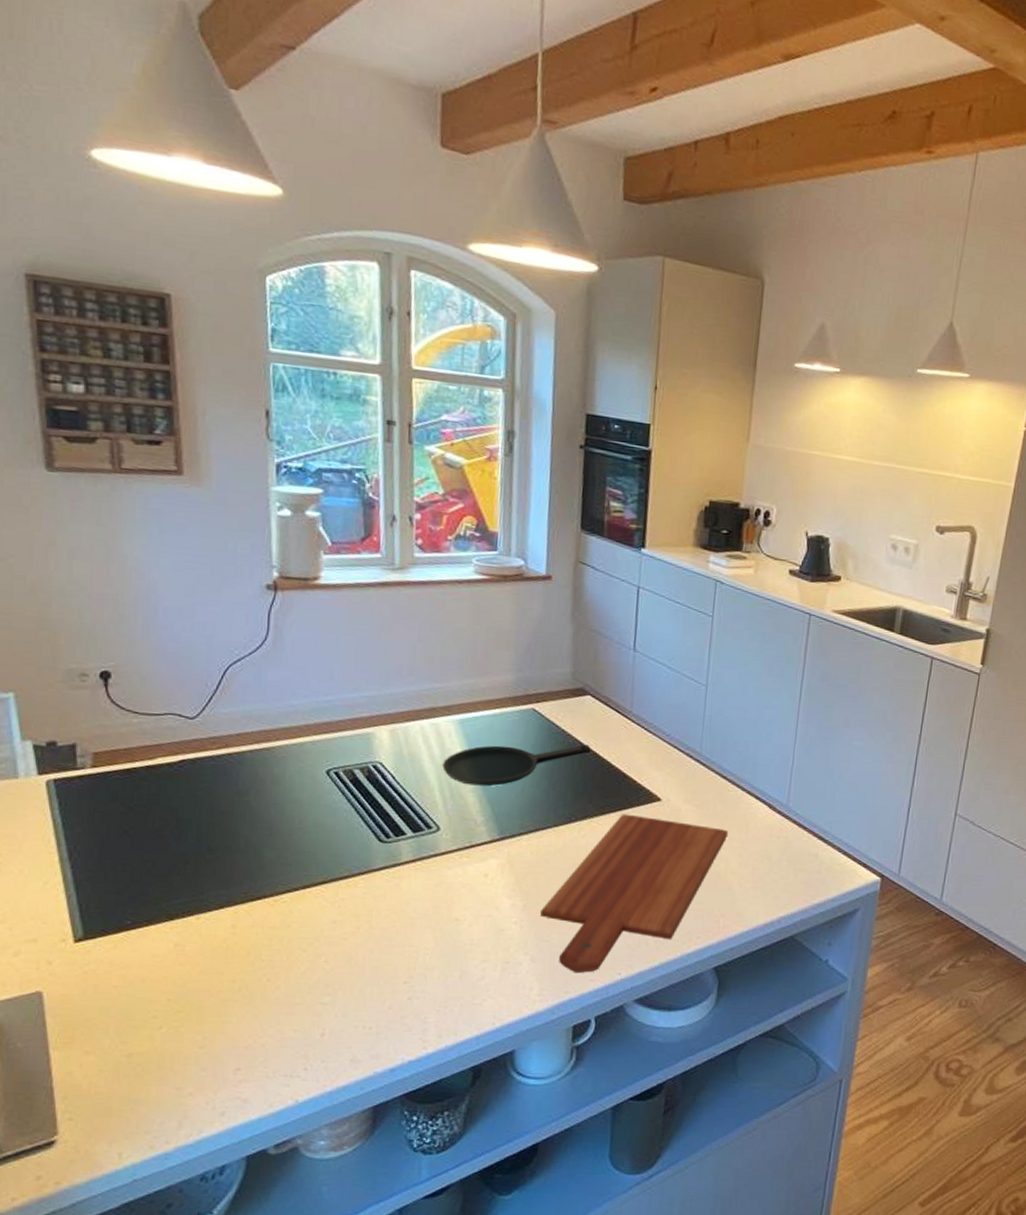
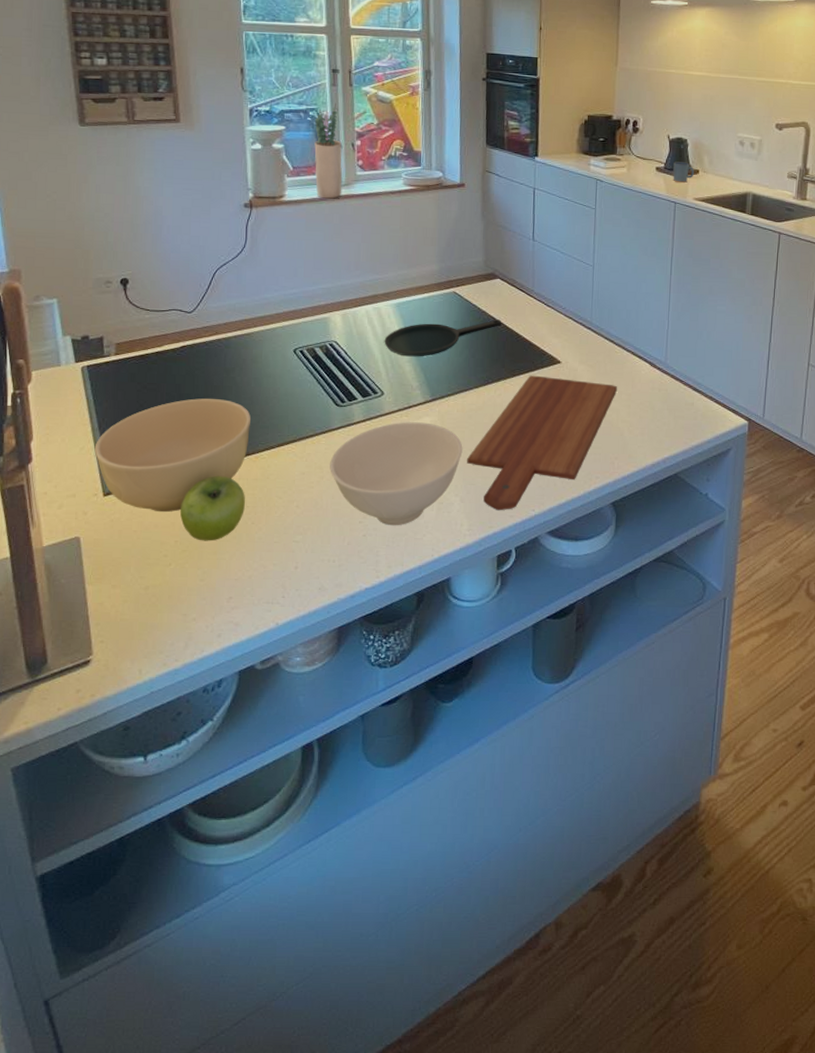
bowl: none [62,826,270,965] -> present [94,398,252,513]
fruit: none [175,921,260,1001] -> present [180,475,245,541]
vase: none [360,464,396,586] -> present [314,103,342,200]
bowl: none [368,864,536,988] -> present [330,422,463,526]
mug: none [809,564,836,591] -> present [673,161,695,183]

